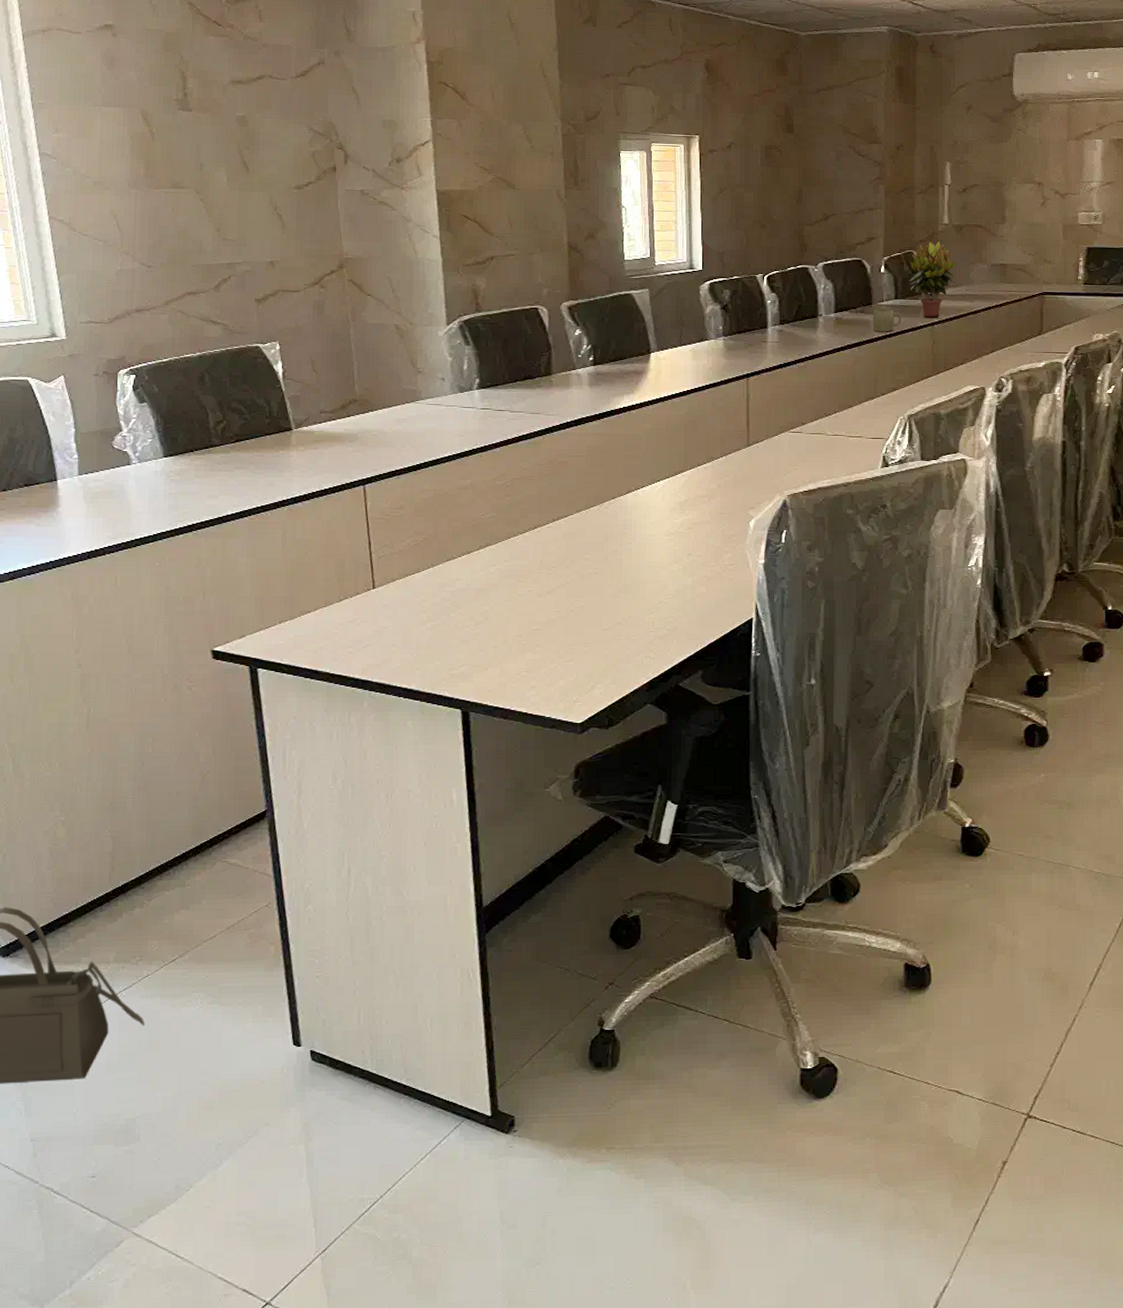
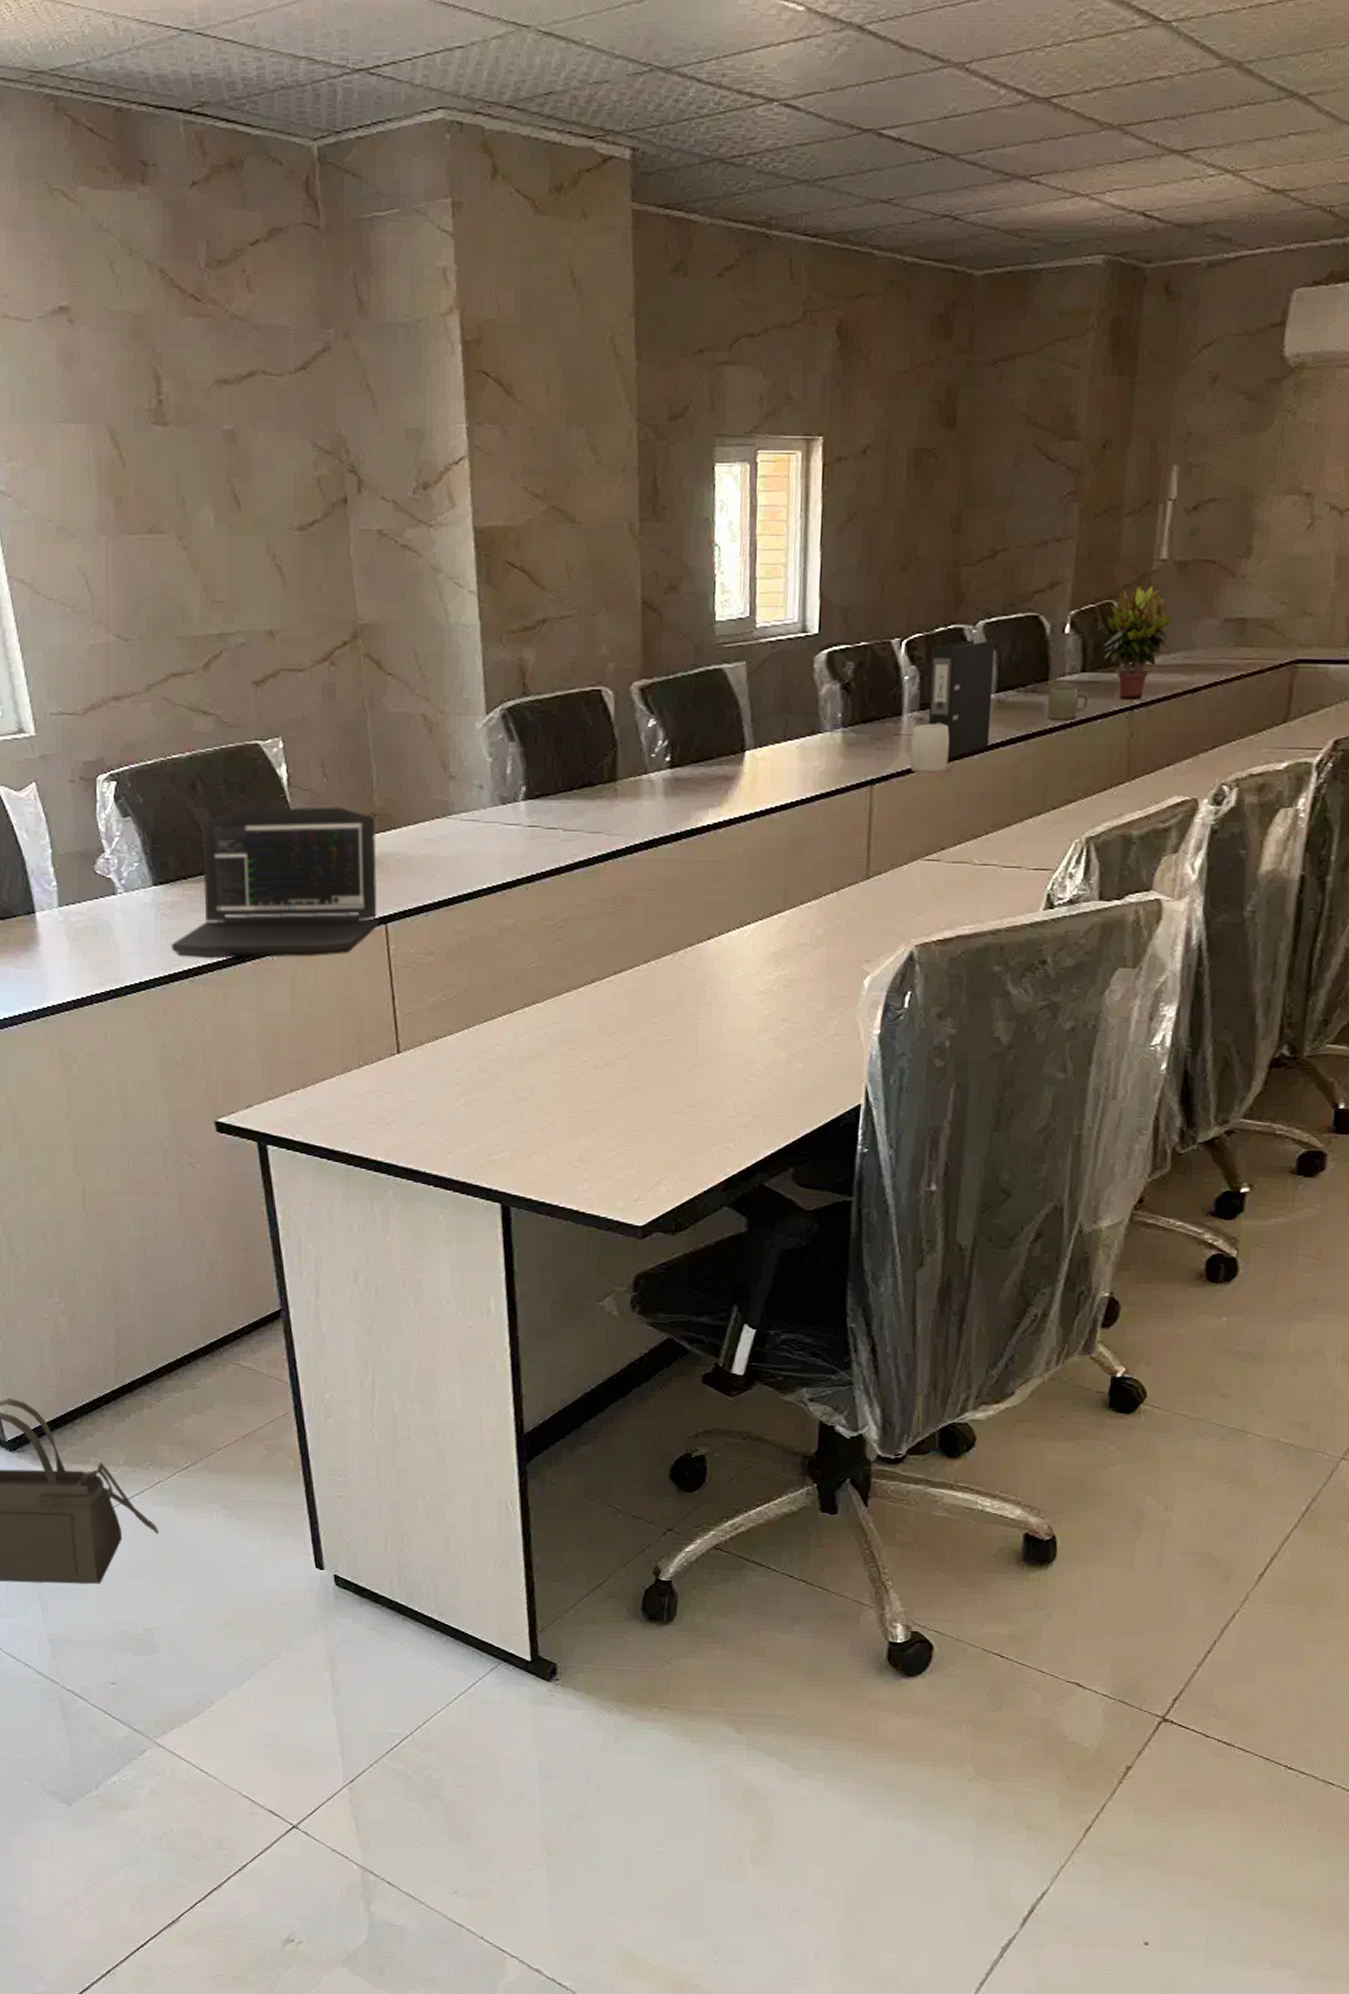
laptop: none [178,394,358,515] -> present [172,807,379,958]
mug: none [775,334,804,370] -> present [910,723,951,774]
binder: none [786,276,832,359] -> present [928,640,996,759]

